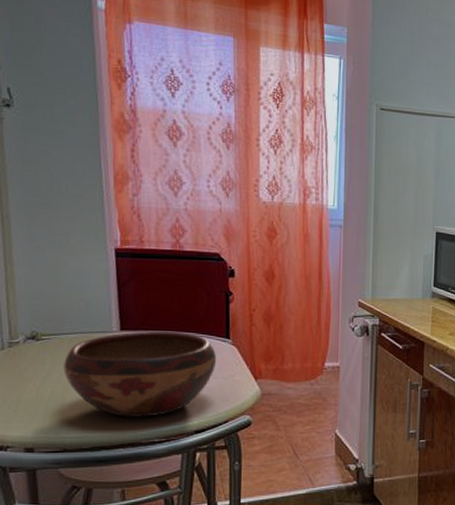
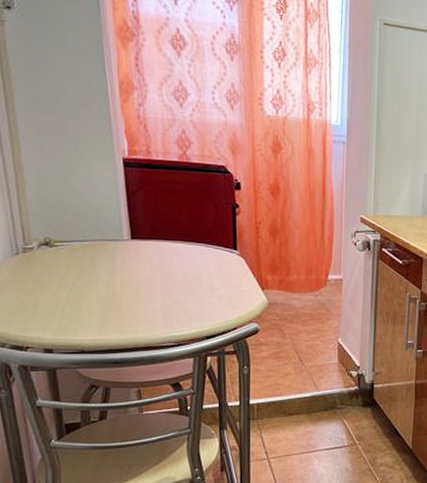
decorative bowl: present [63,331,217,417] -> none [77,240,225,323]

